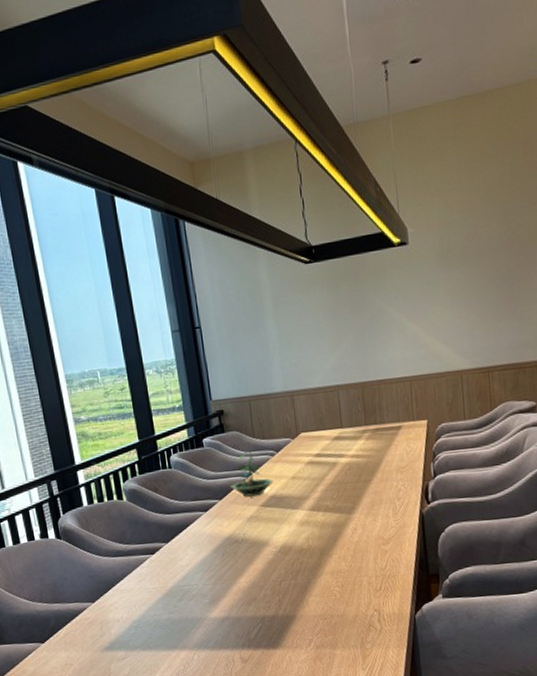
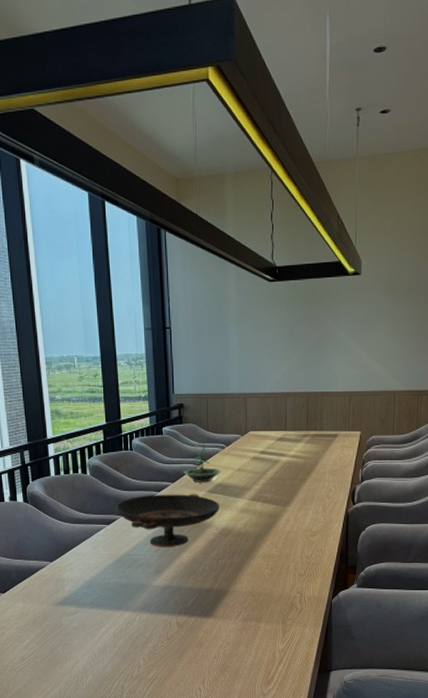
decorative bowl: none [159,509,276,574] -> present [116,494,219,548]

